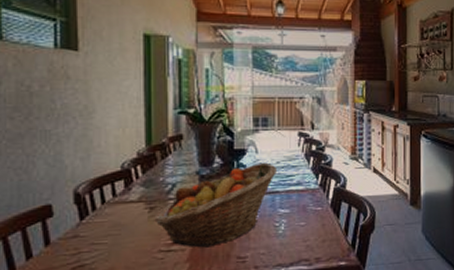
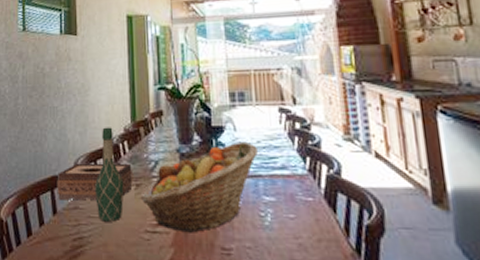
tissue box: none [50,187,146,230] -> present [57,163,133,201]
wine bottle: none [99,151,136,247] -> present [94,127,124,222]

